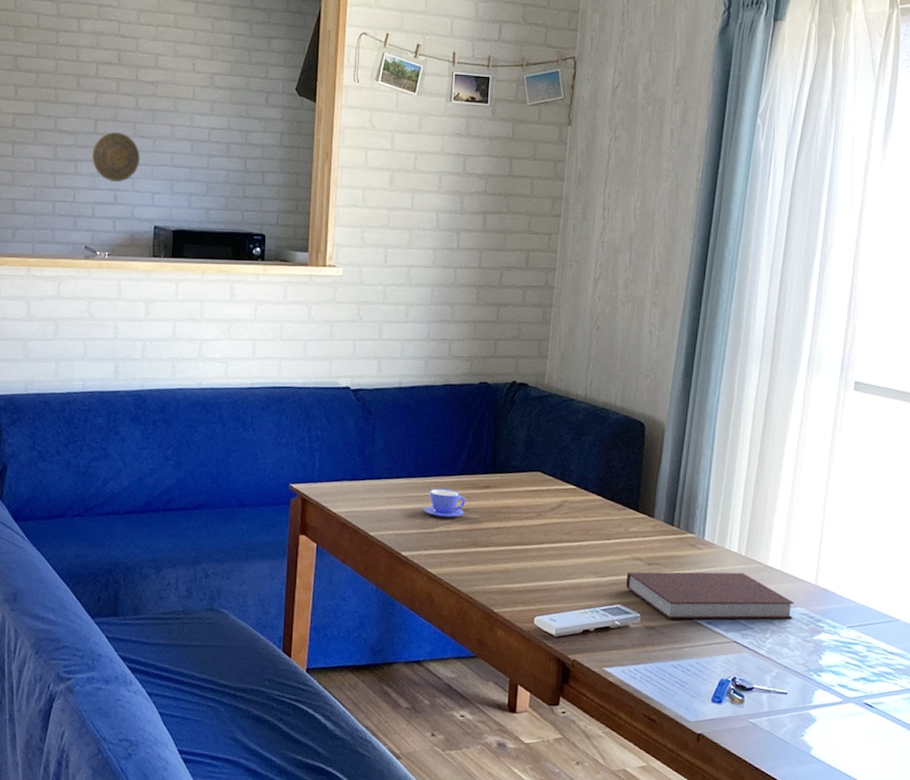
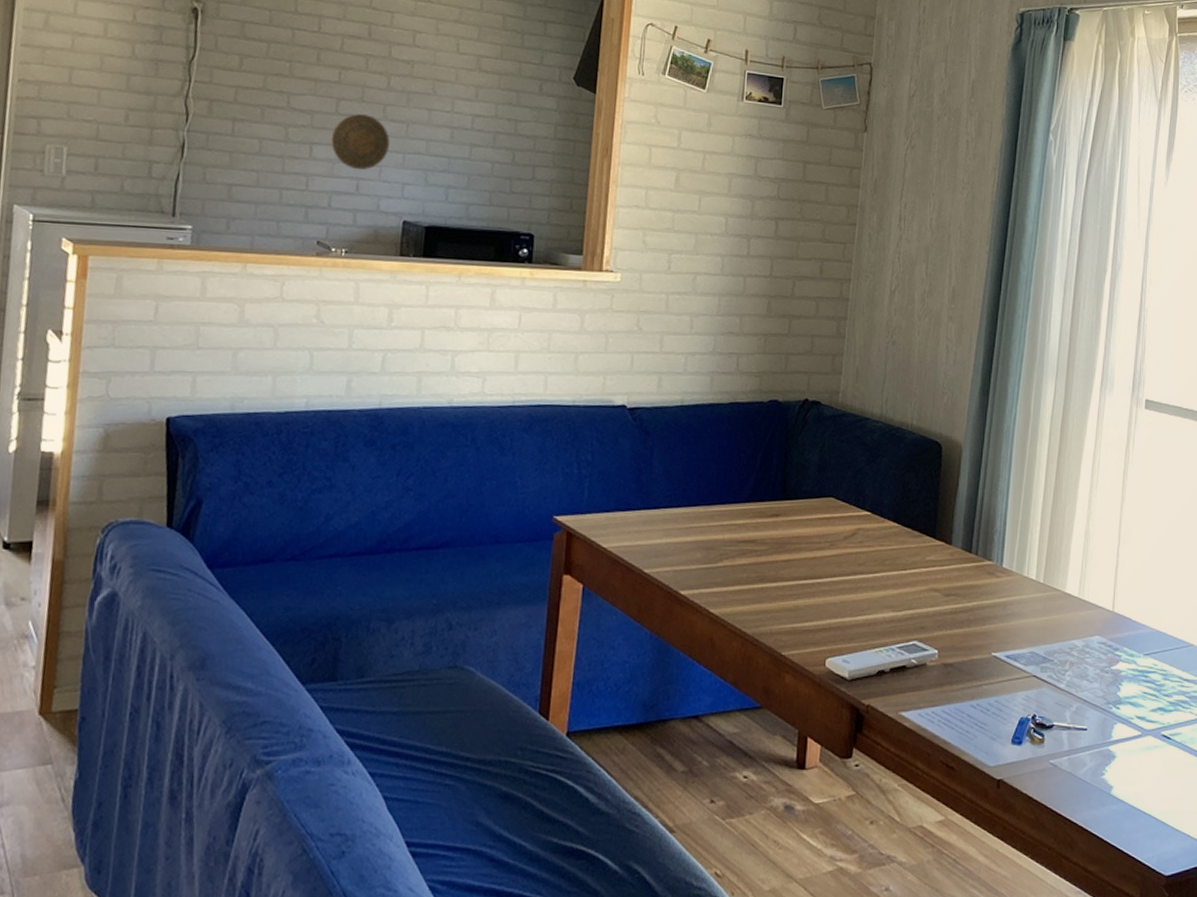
teacup: present [423,488,466,517] -> none [706,517,753,550]
notebook: present [626,572,795,620] -> none [923,601,1093,654]

